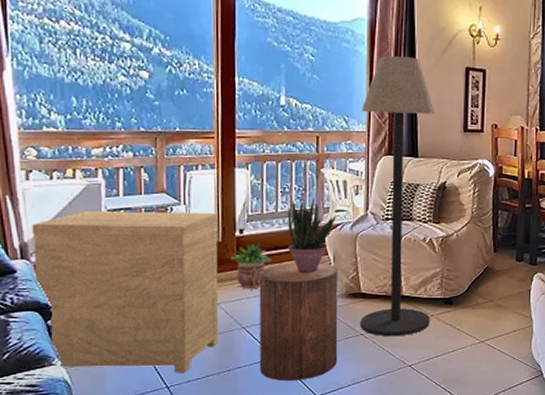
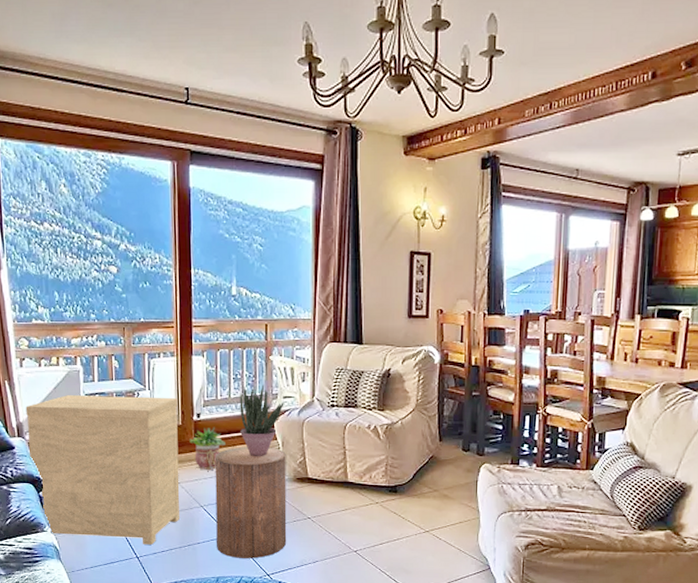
floor lamp: present [359,56,436,337] -> none [307,243,380,522]

